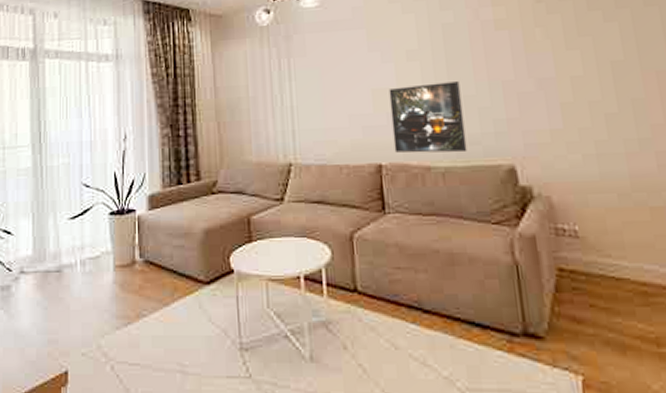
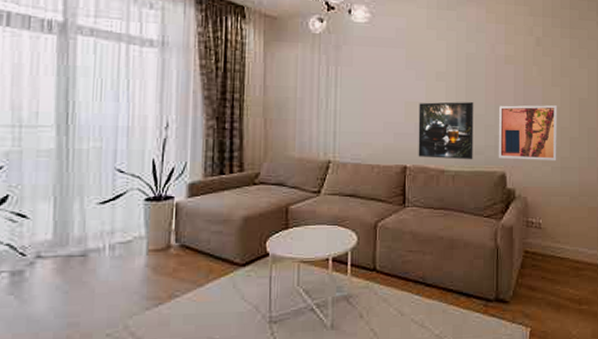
wall art: none [495,74,589,148] -> present [498,105,557,162]

